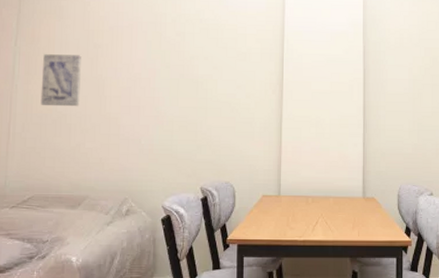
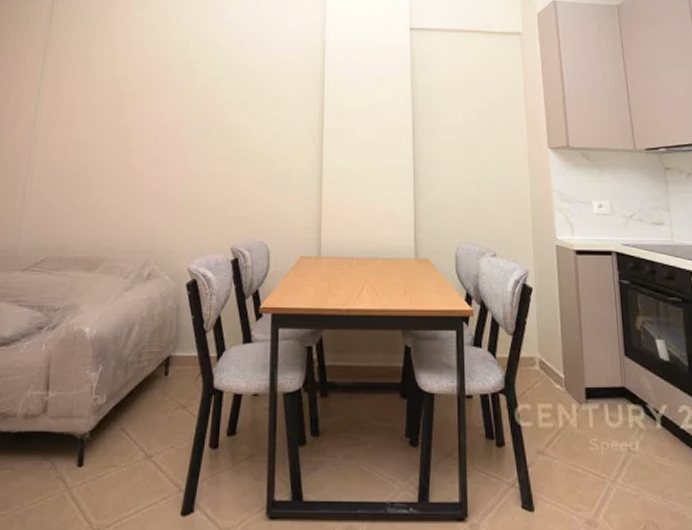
wall art: present [40,54,81,107] -> none [60,103,107,159]

